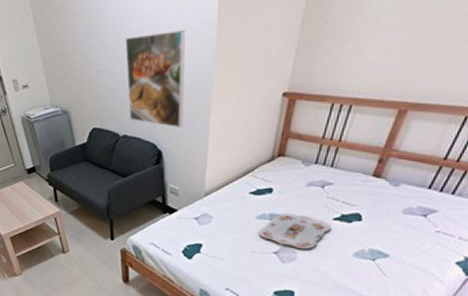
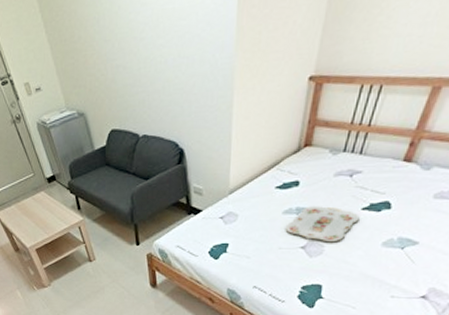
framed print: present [125,30,186,127] -> none [140,14,205,123]

